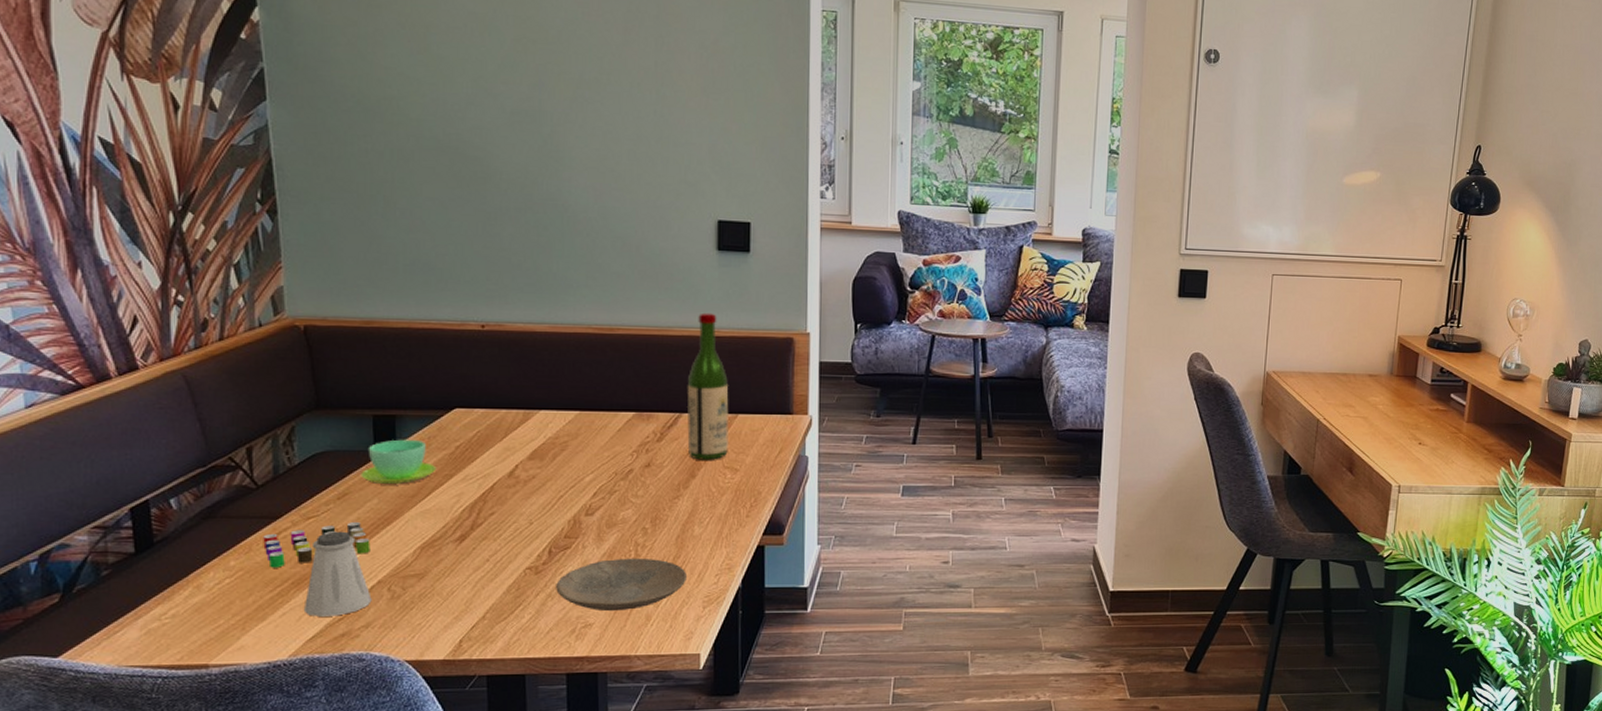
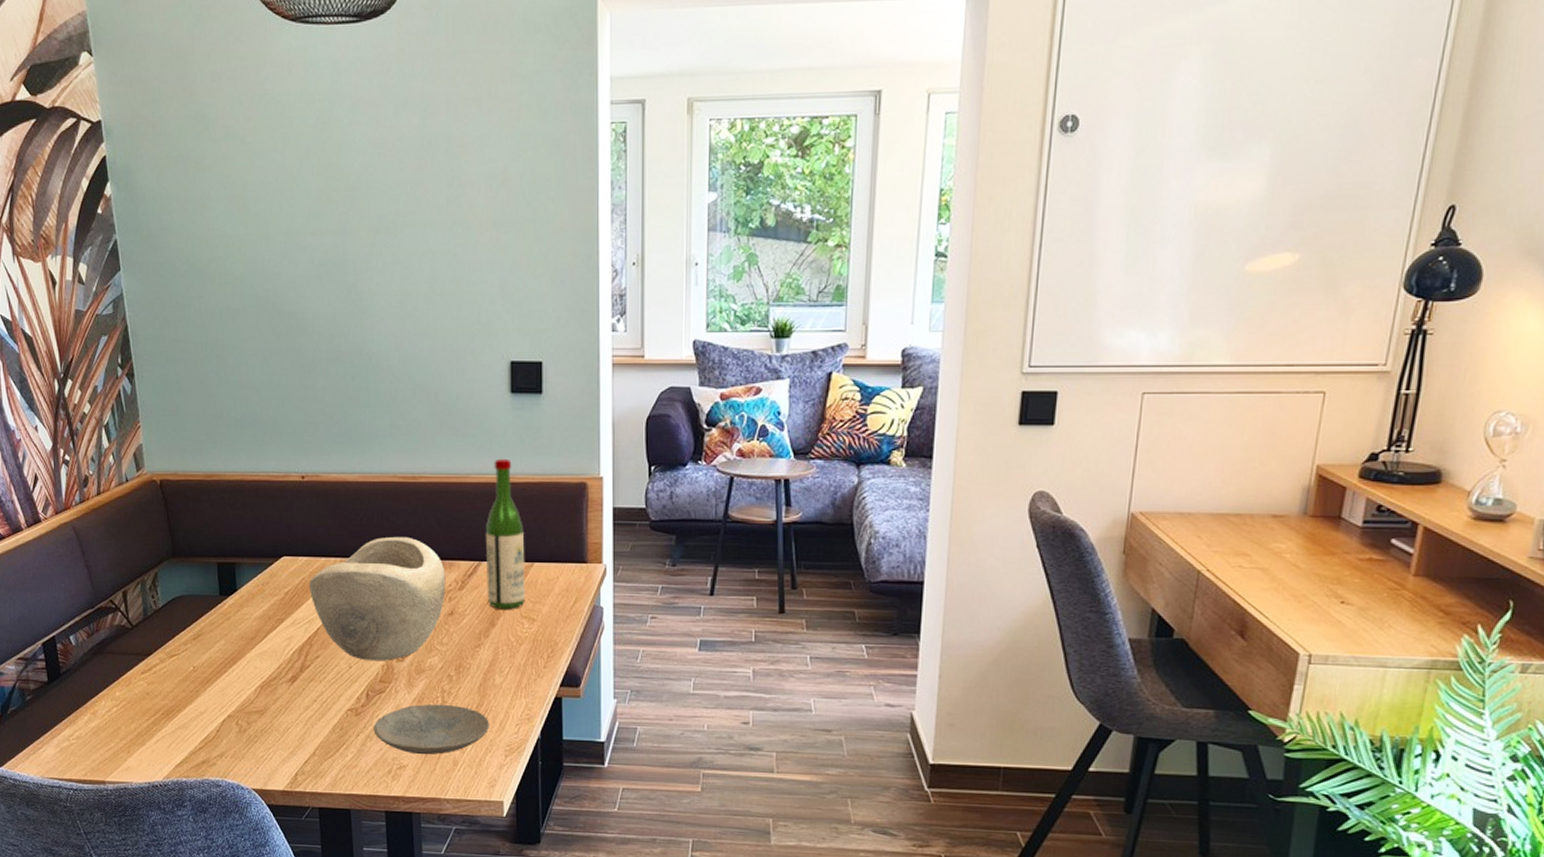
mug: present [263,521,370,568] -> none [139,660,221,700]
saltshaker: present [303,531,372,617] -> none [172,669,224,745]
cup: present [361,439,437,484] -> none [210,585,270,627]
decorative bowl: none [485,388,643,515] -> present [308,536,446,661]

